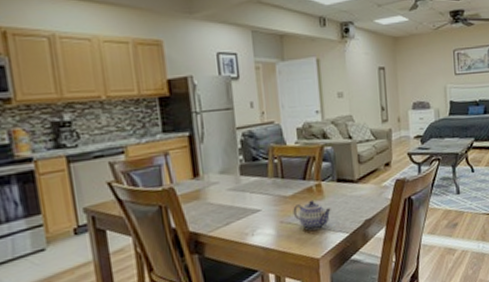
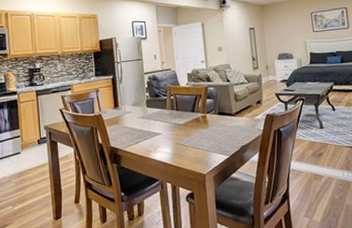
teapot: present [293,199,331,231] -> none [185,127,214,152]

